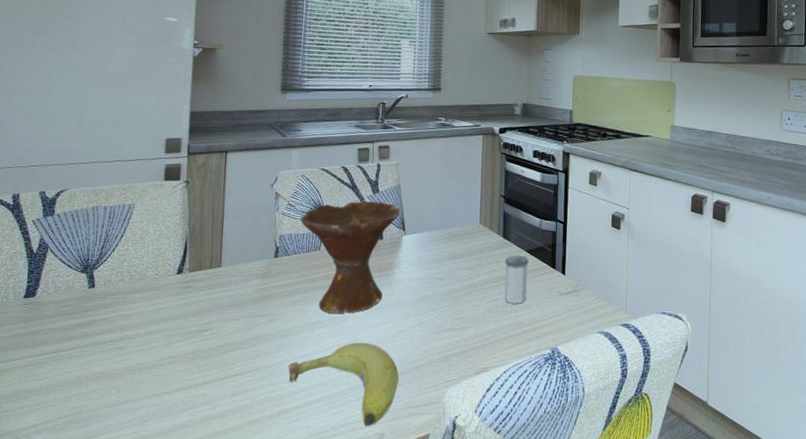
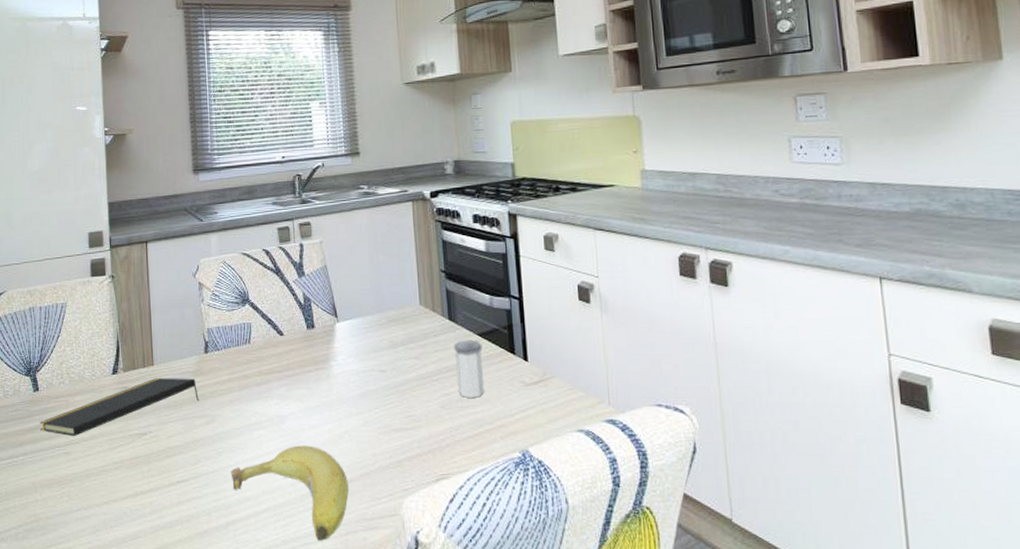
notepad: none [92,278,264,331] -> present [39,377,199,436]
bowl: present [300,200,400,314] -> none [226,285,330,413]

